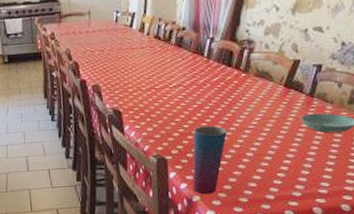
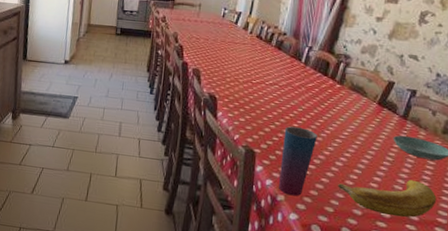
banana: none [250,155,344,194] -> present [338,179,437,218]

